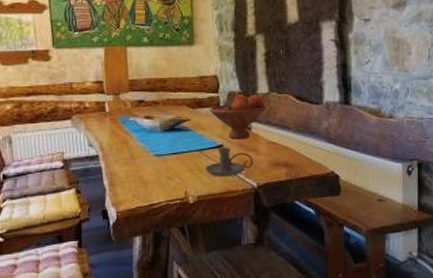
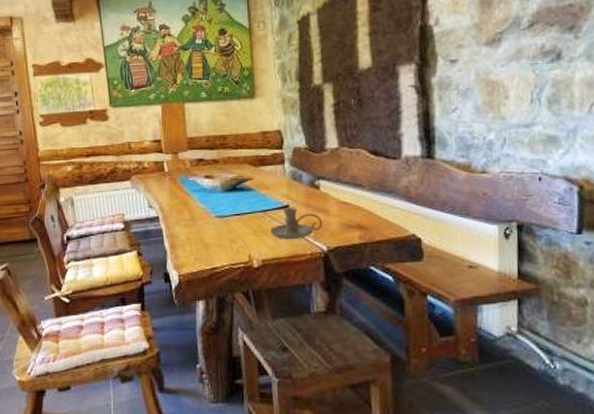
fruit bowl: present [209,94,268,140] -> none [273,149,338,200]

